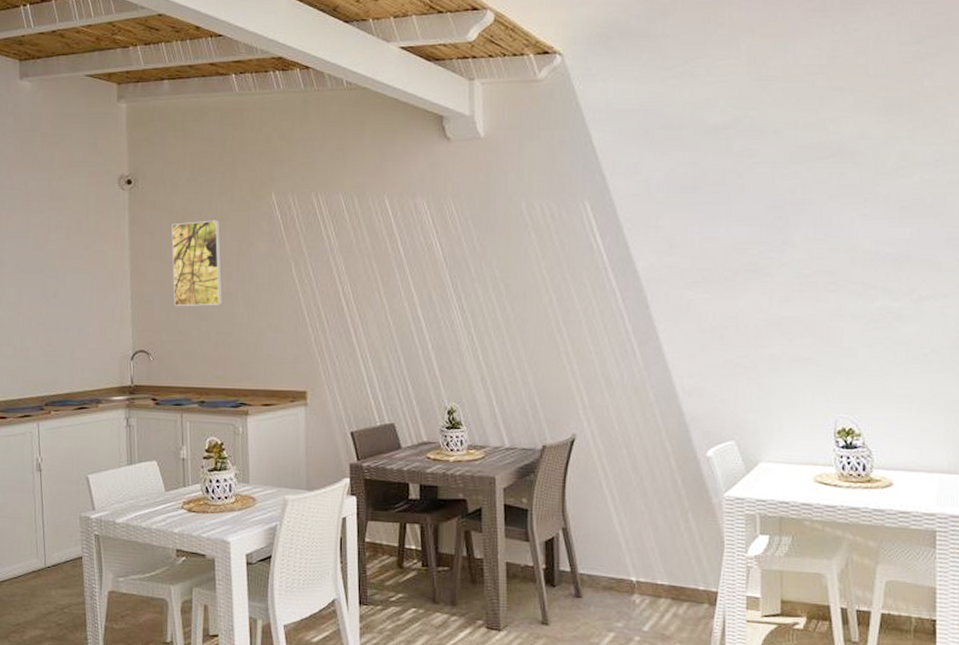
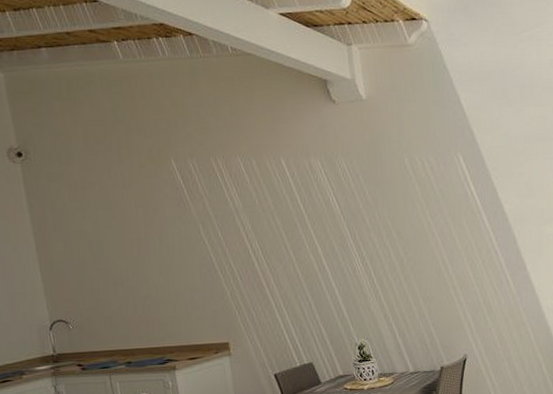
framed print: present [171,220,223,307] -> none [72,188,136,275]

